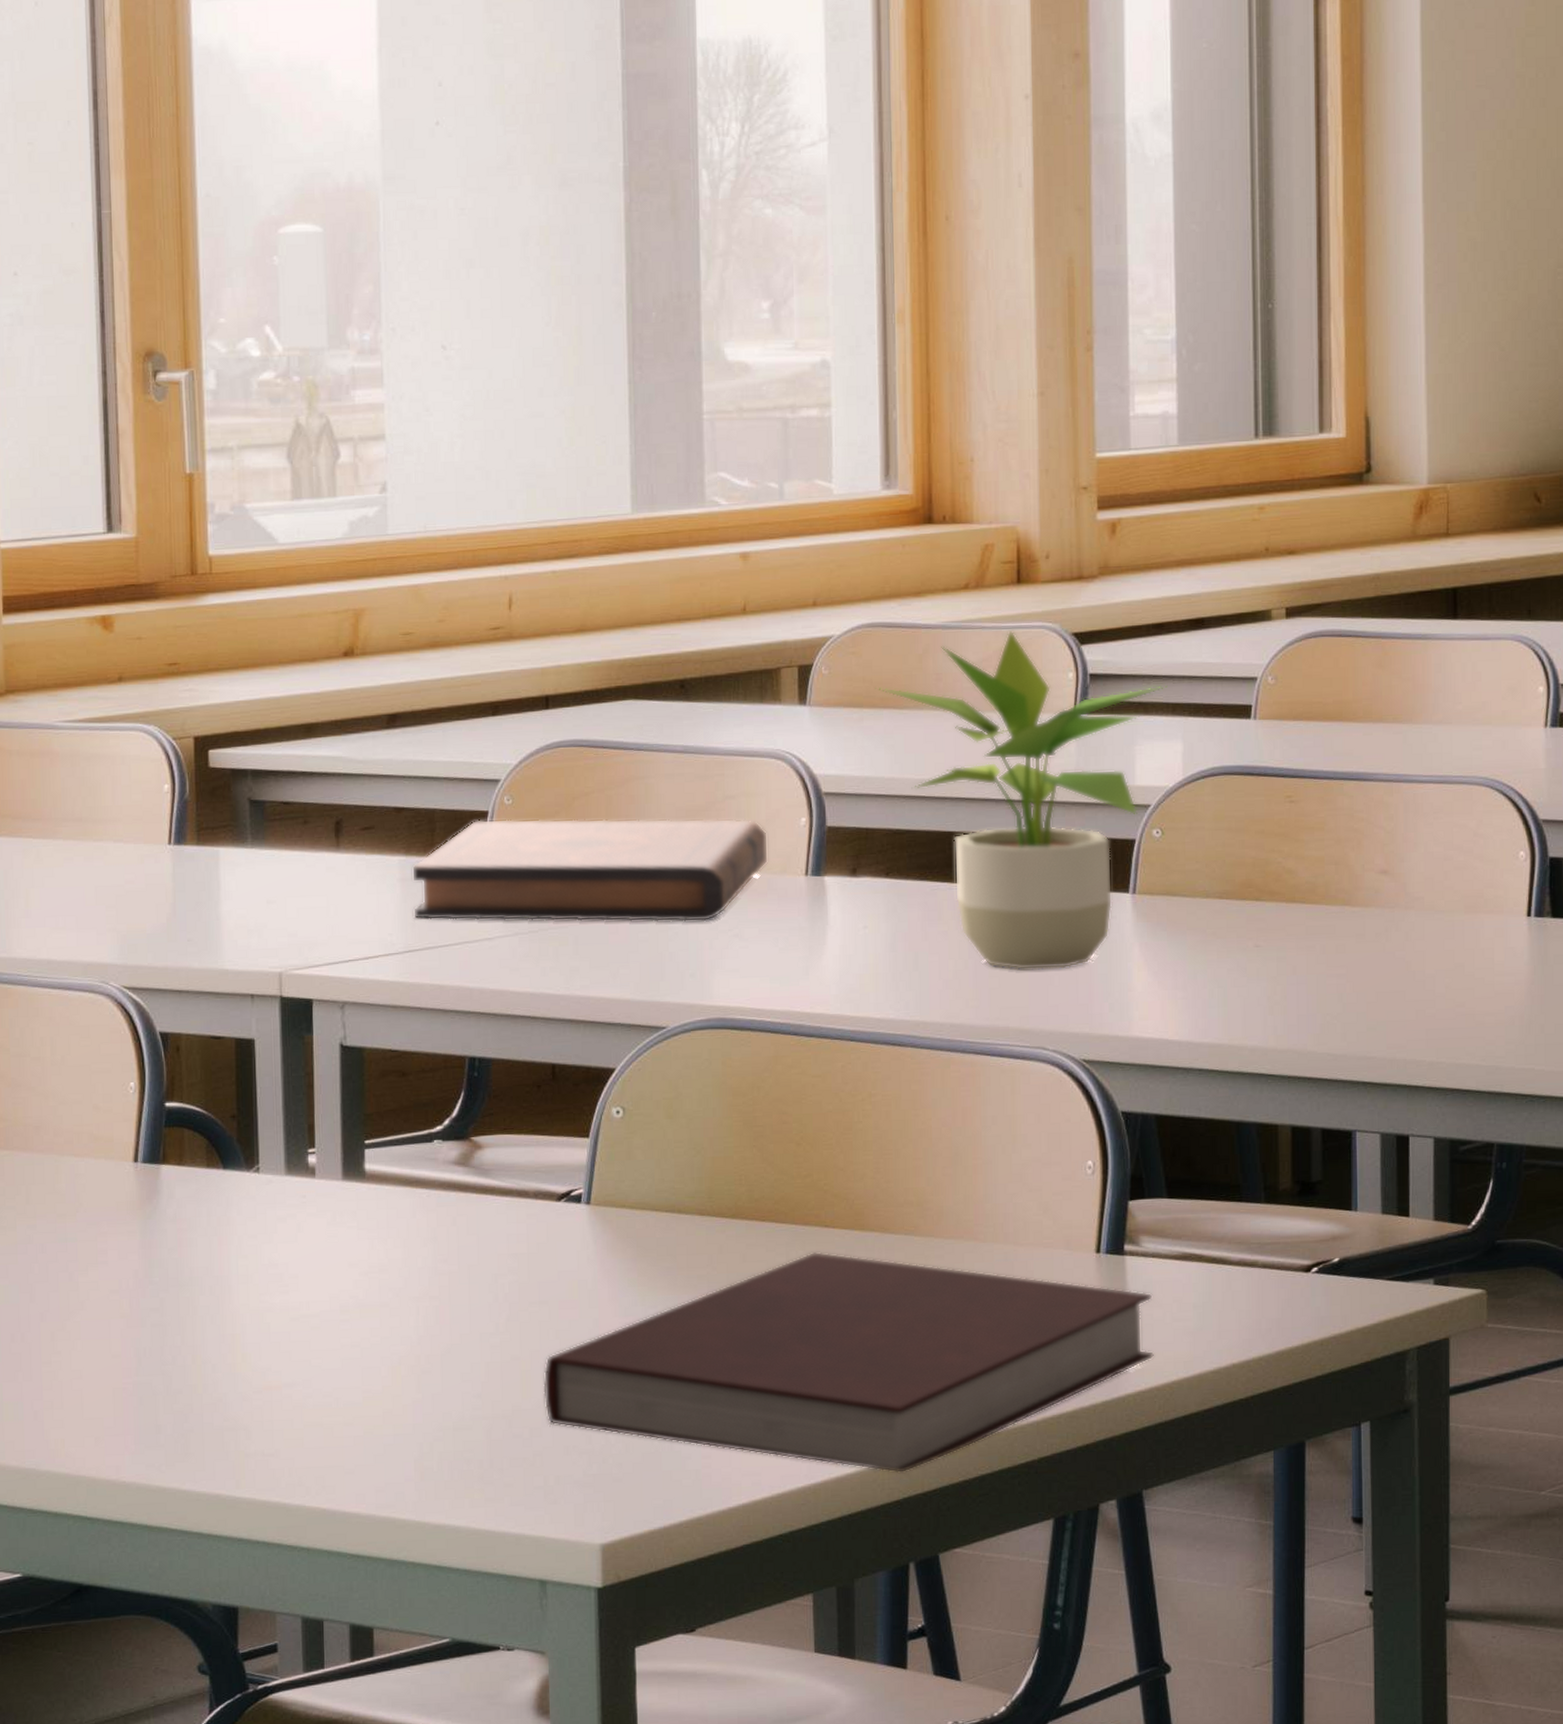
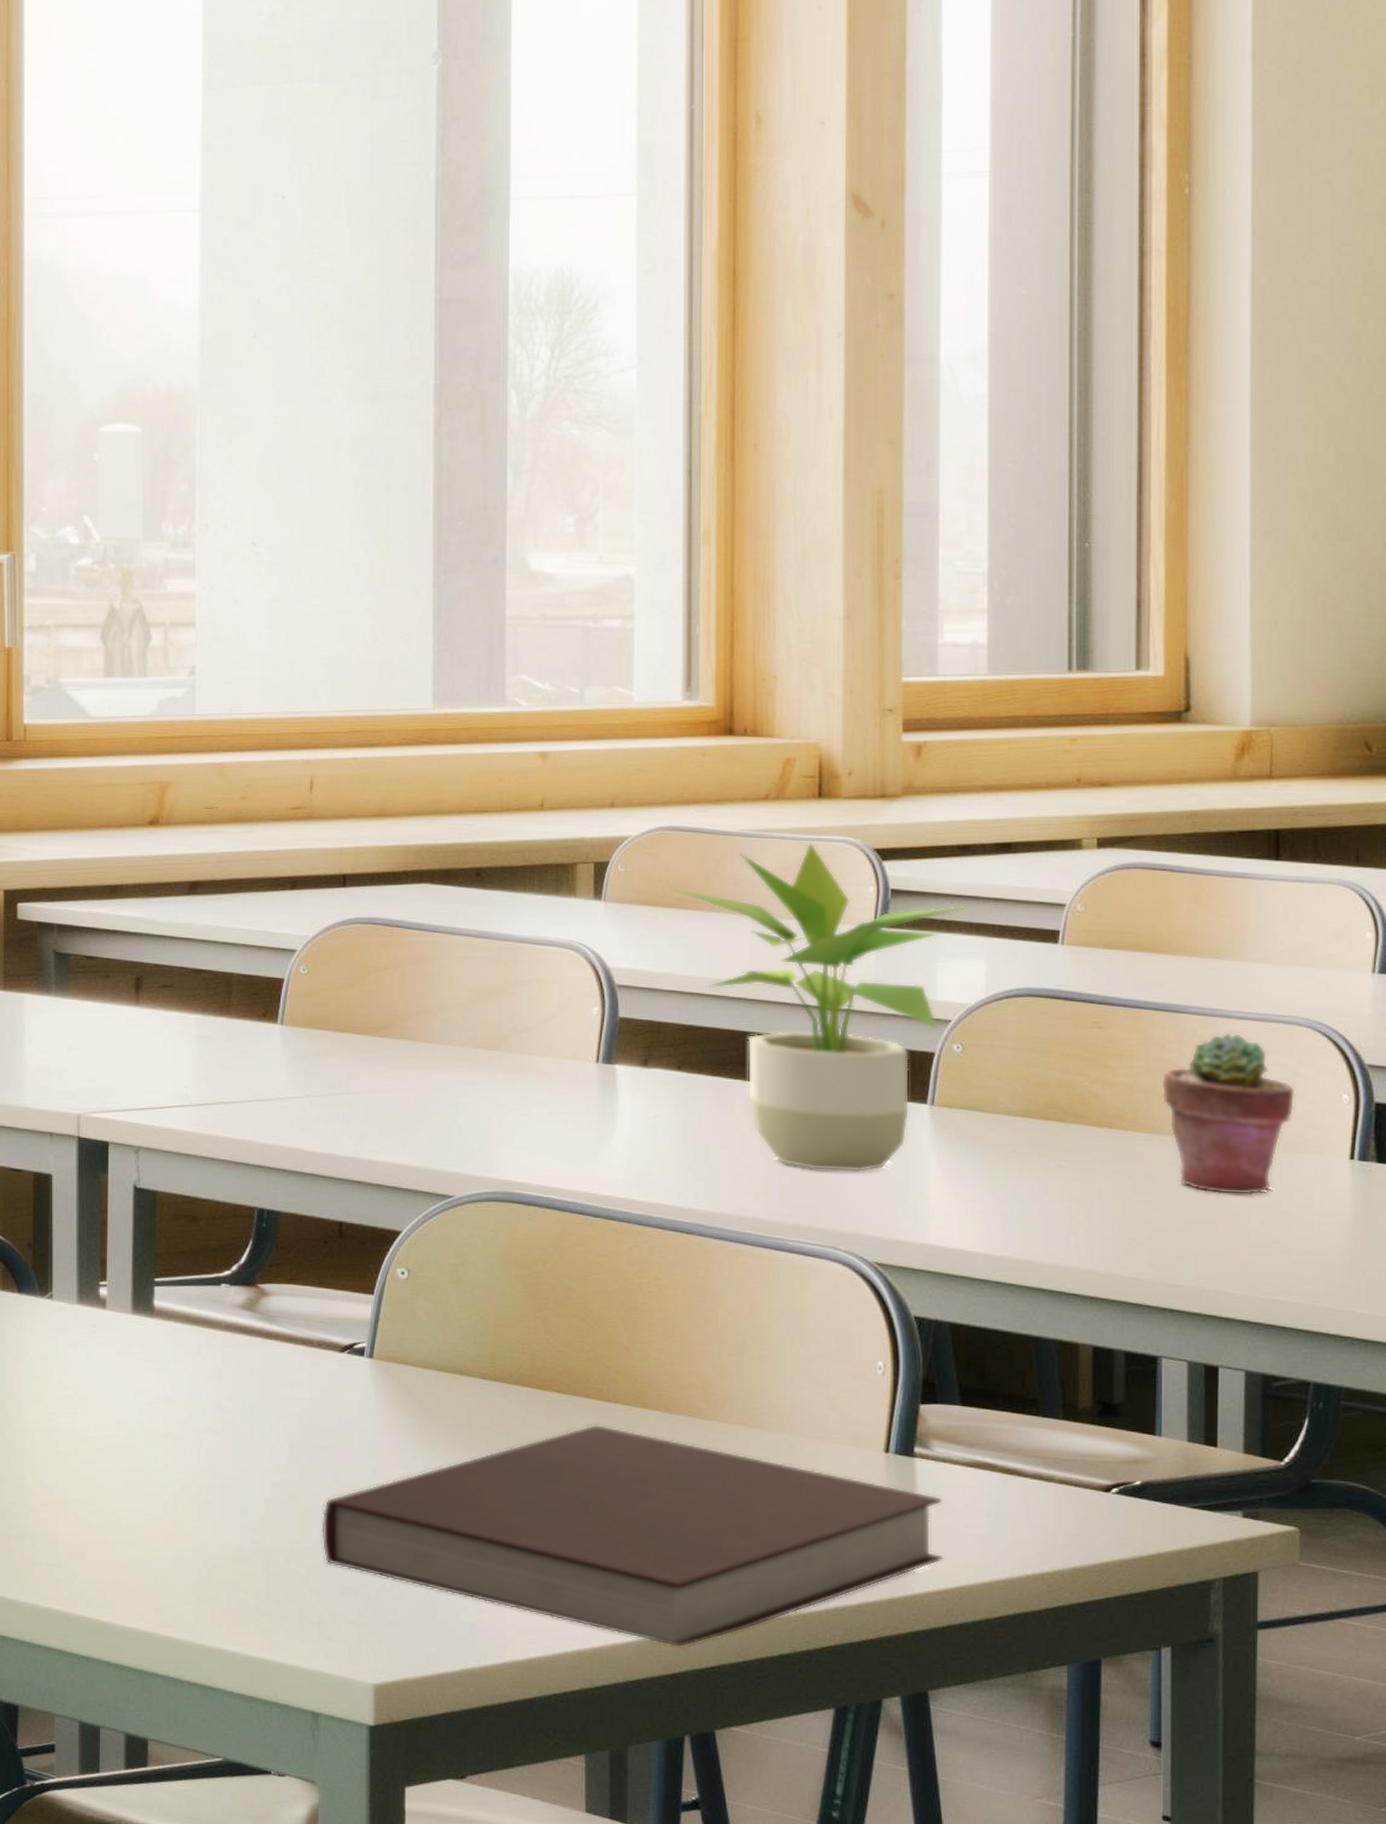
book: present [411,818,769,922] -> none [207,986,560,1099]
potted succulent: none [1351,798,1476,962] -> present [1161,1033,1296,1196]

